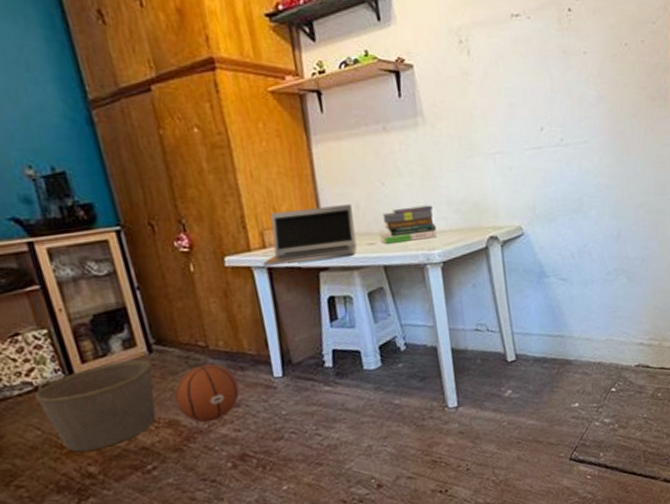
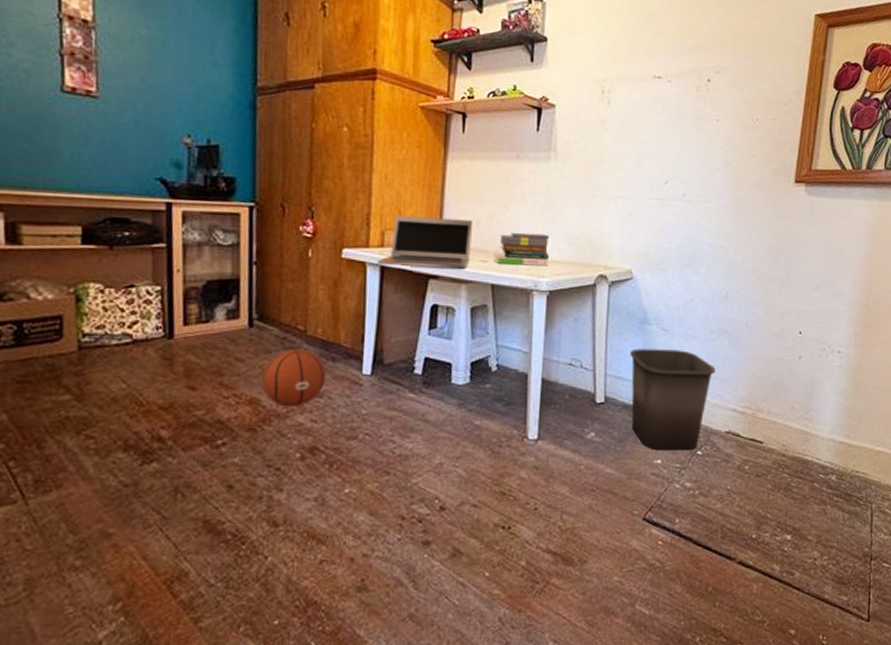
basket: present [34,360,156,453] -> none [130,330,249,413]
waste bin: none [533,296,618,396] -> present [630,348,716,451]

